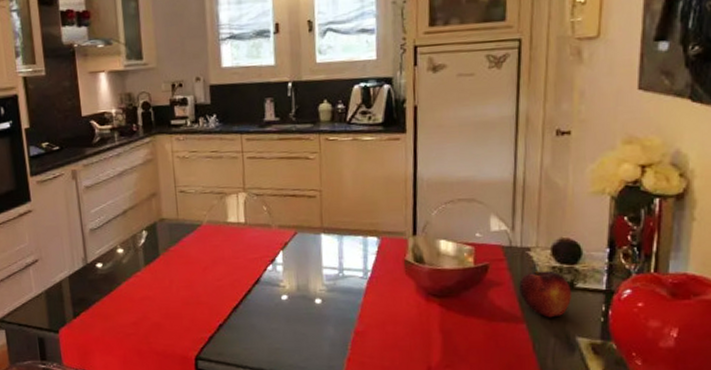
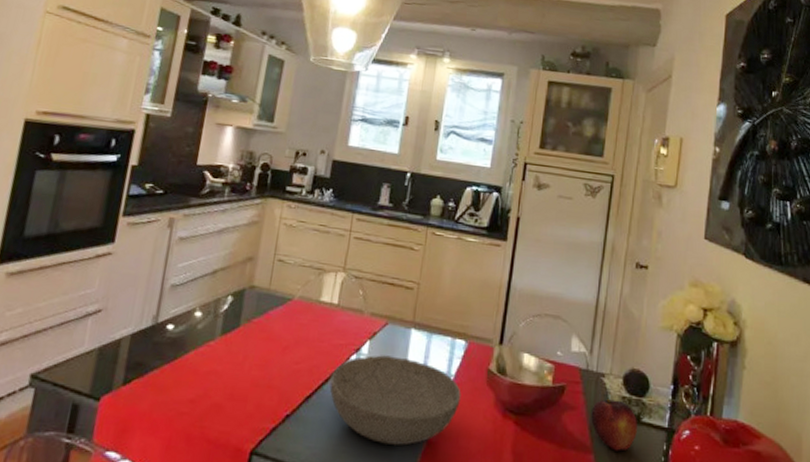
bowl: none [252,261,382,338] -> present [329,355,461,446]

